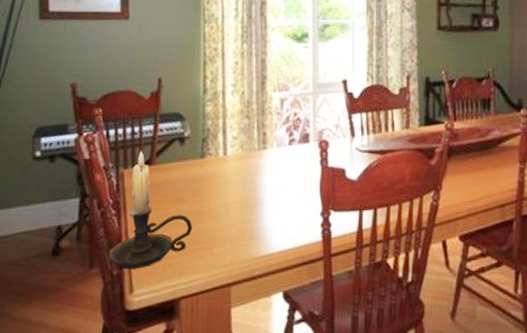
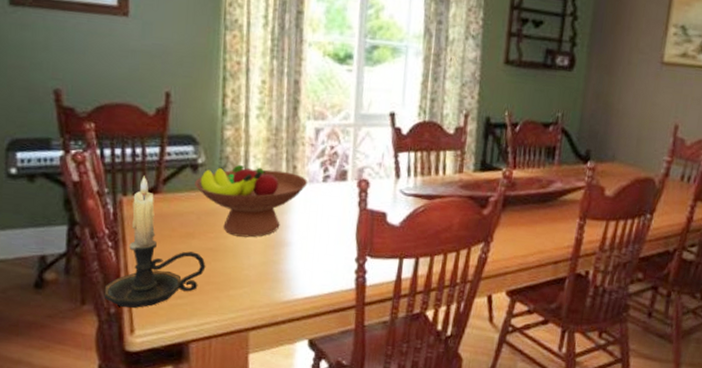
fruit bowl: none [182,134,277,199] -> present [195,164,308,238]

